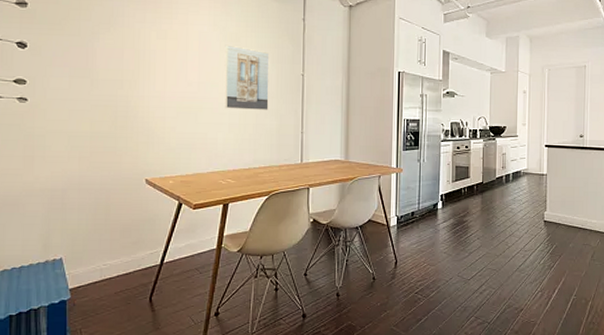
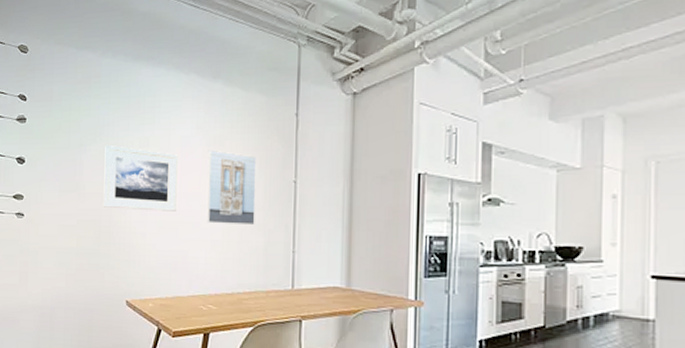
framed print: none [119,34,196,98] -> present [103,144,178,211]

